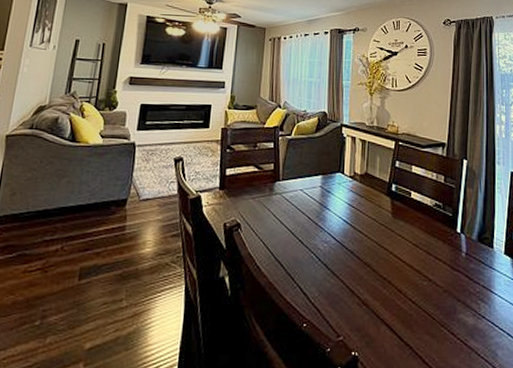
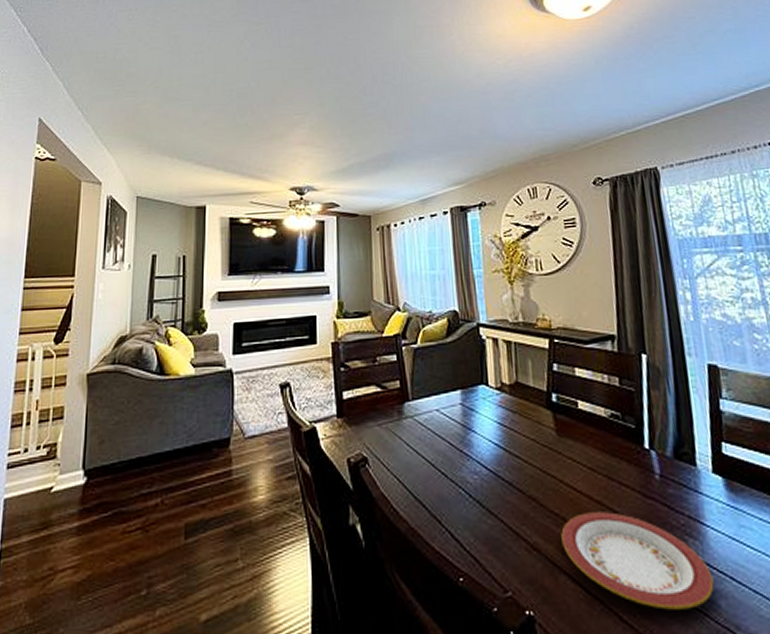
plate: none [386,278,495,356] -> present [561,512,715,610]

